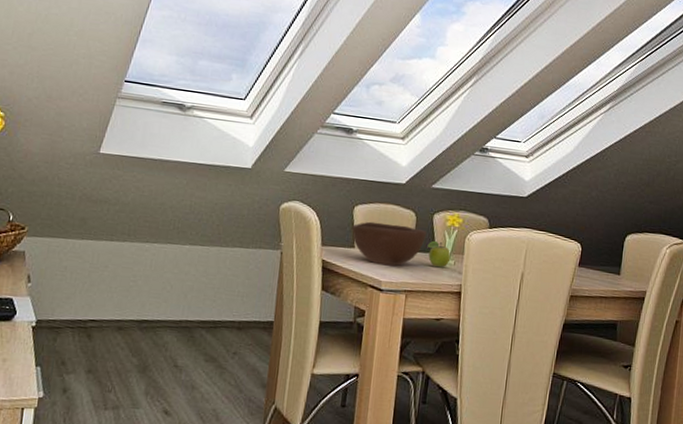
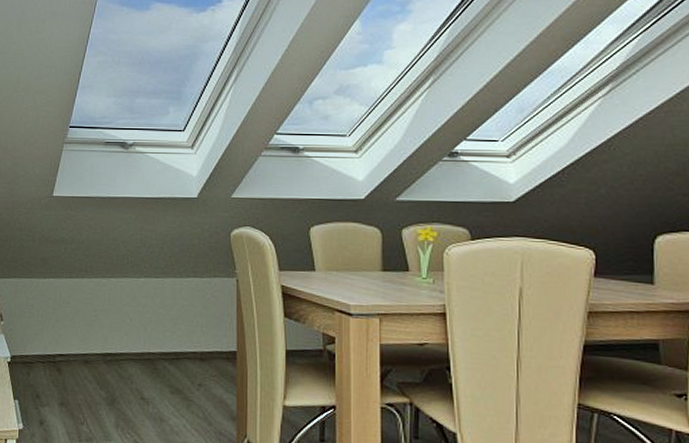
bowl: present [352,221,427,266] -> none [310,242,397,288]
fruit: present [427,240,451,268] -> none [398,257,428,287]

